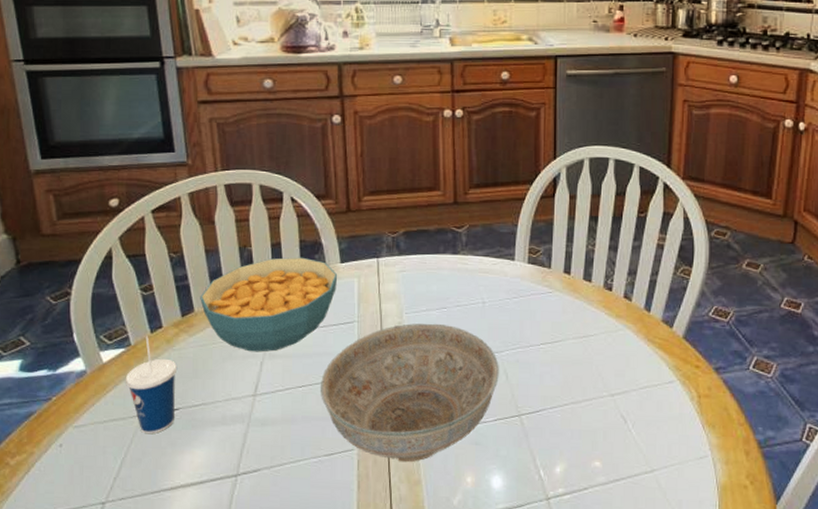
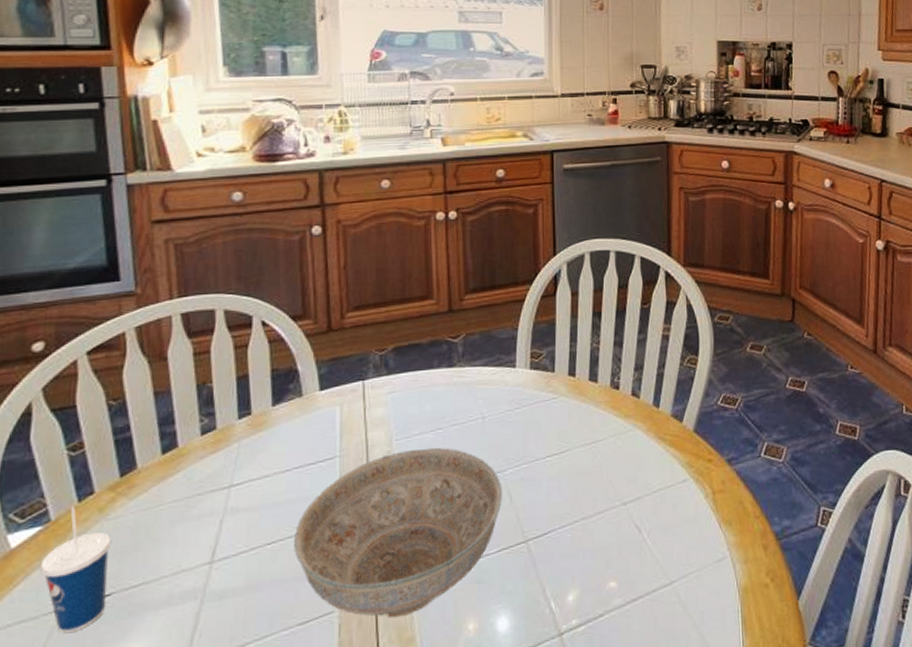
cereal bowl: present [200,257,338,352] -> none [145,388,317,510]

